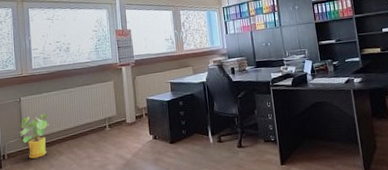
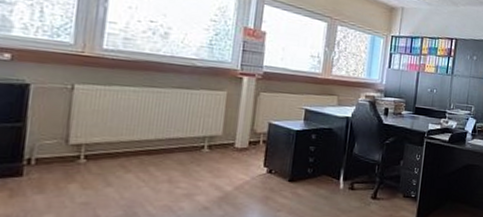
house plant: present [20,113,49,159] -> none [63,113,116,171]

